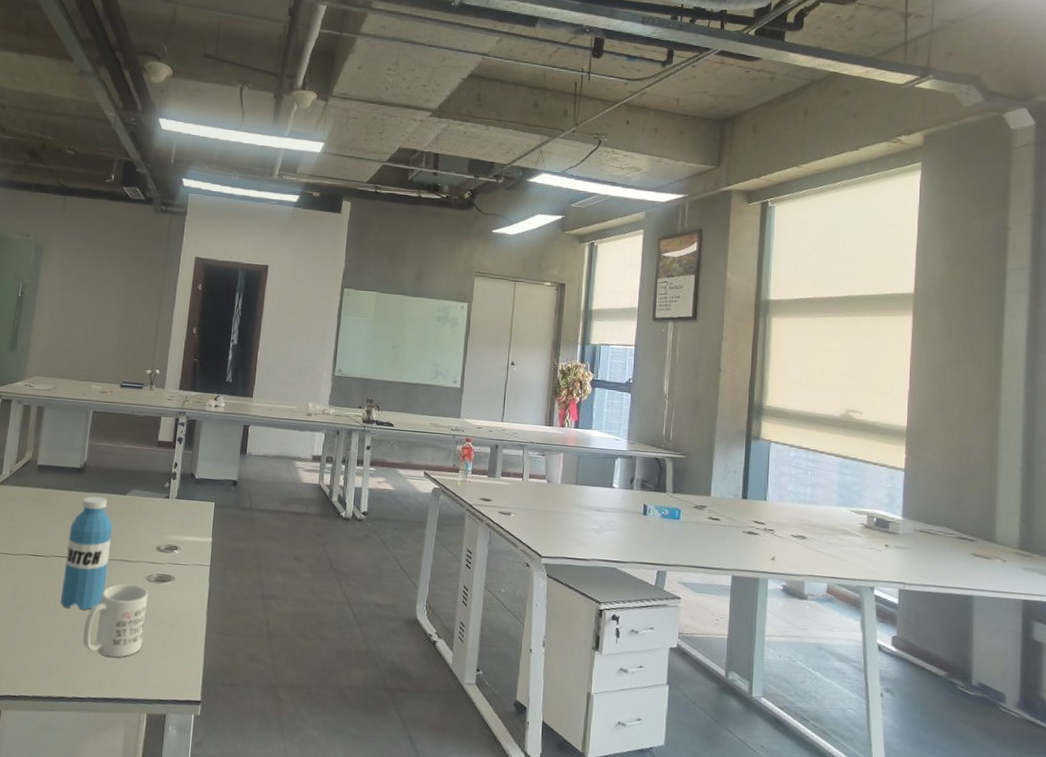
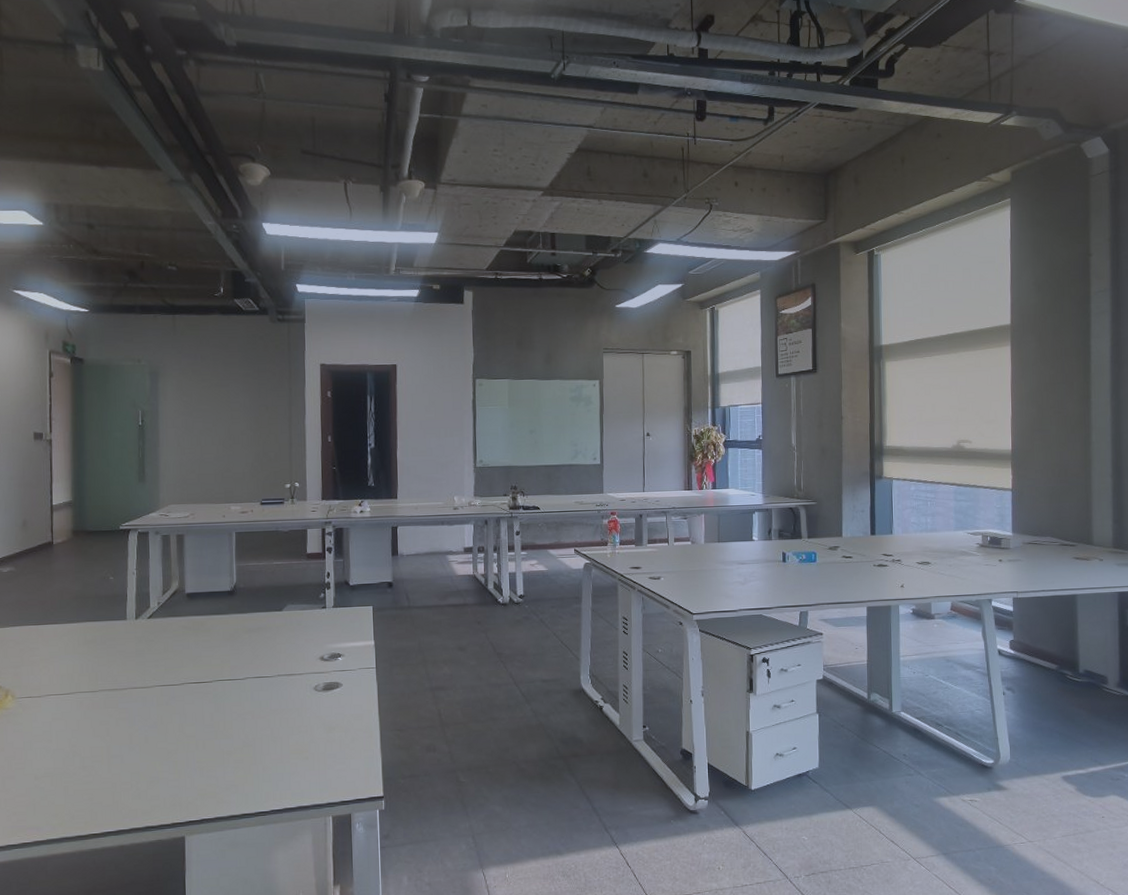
water bottle: present [61,496,113,610] -> none [229,616,274,729]
mug: present [83,583,149,658] -> none [257,696,319,769]

